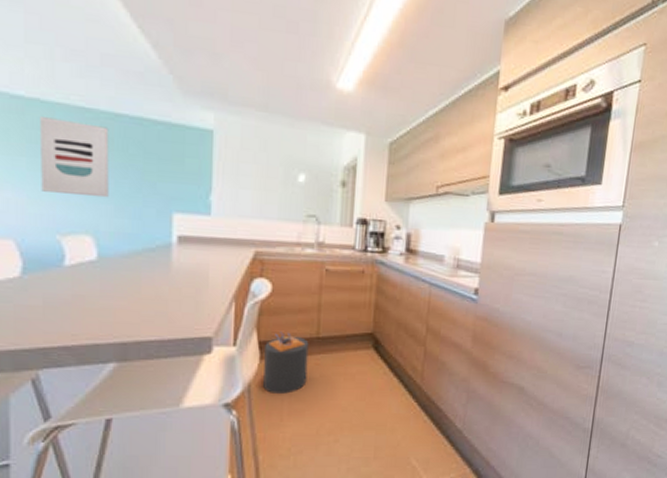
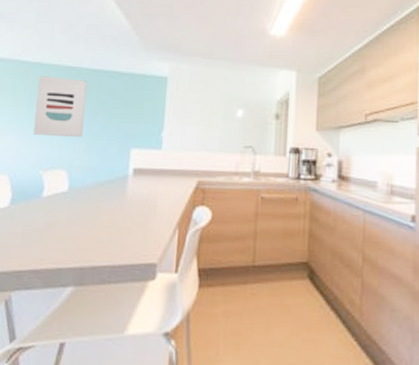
trash can: present [263,332,309,394] -> none [201,259,245,325]

